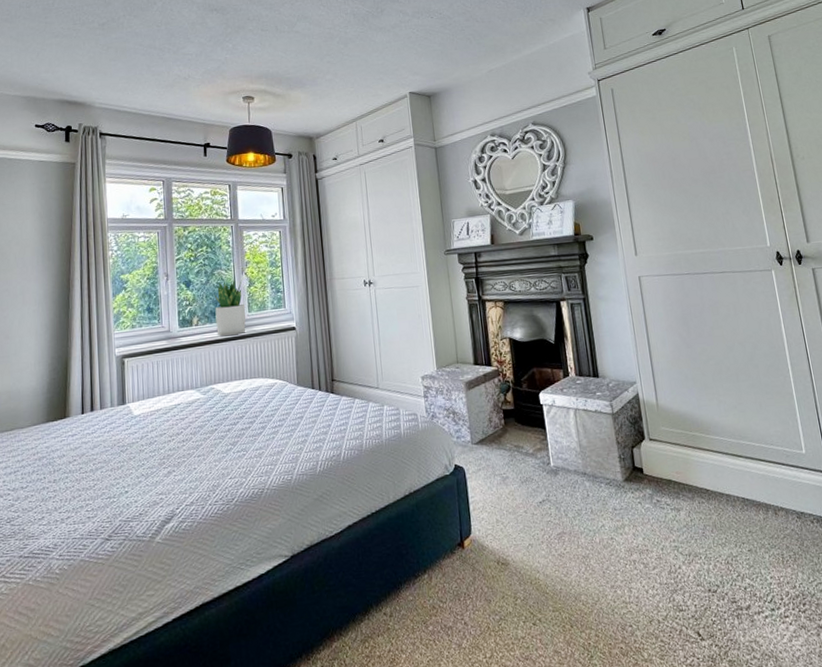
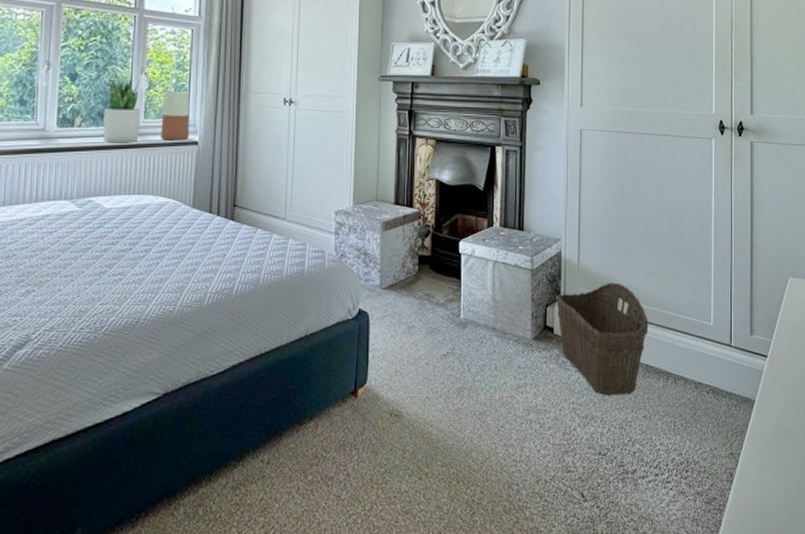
vase: none [262,285,287,329] -> present [161,91,190,141]
wicker basket: none [640,419,739,532] -> present [556,282,649,396]

